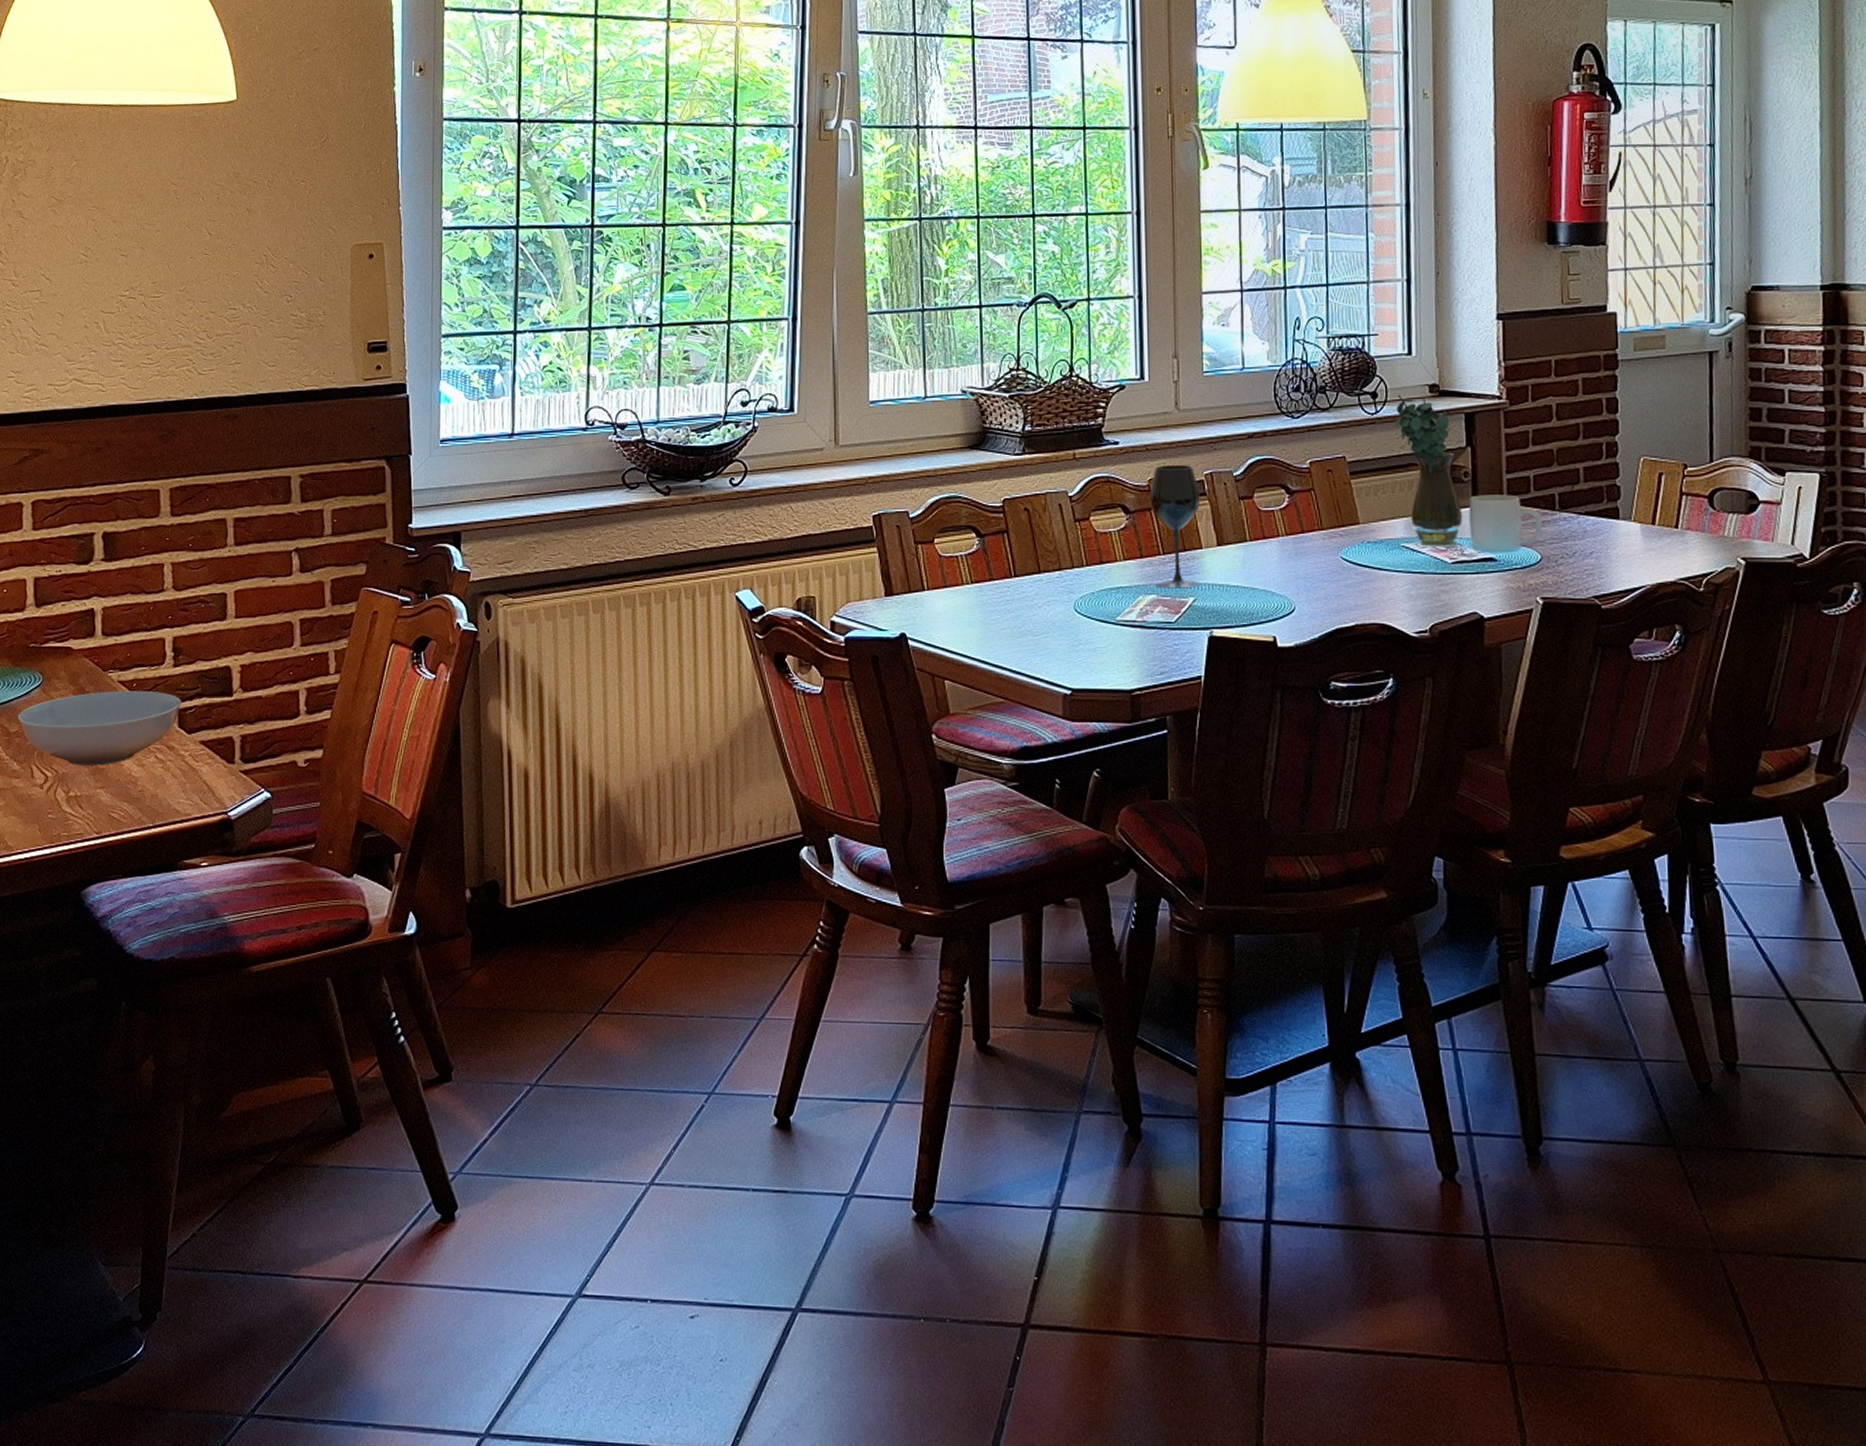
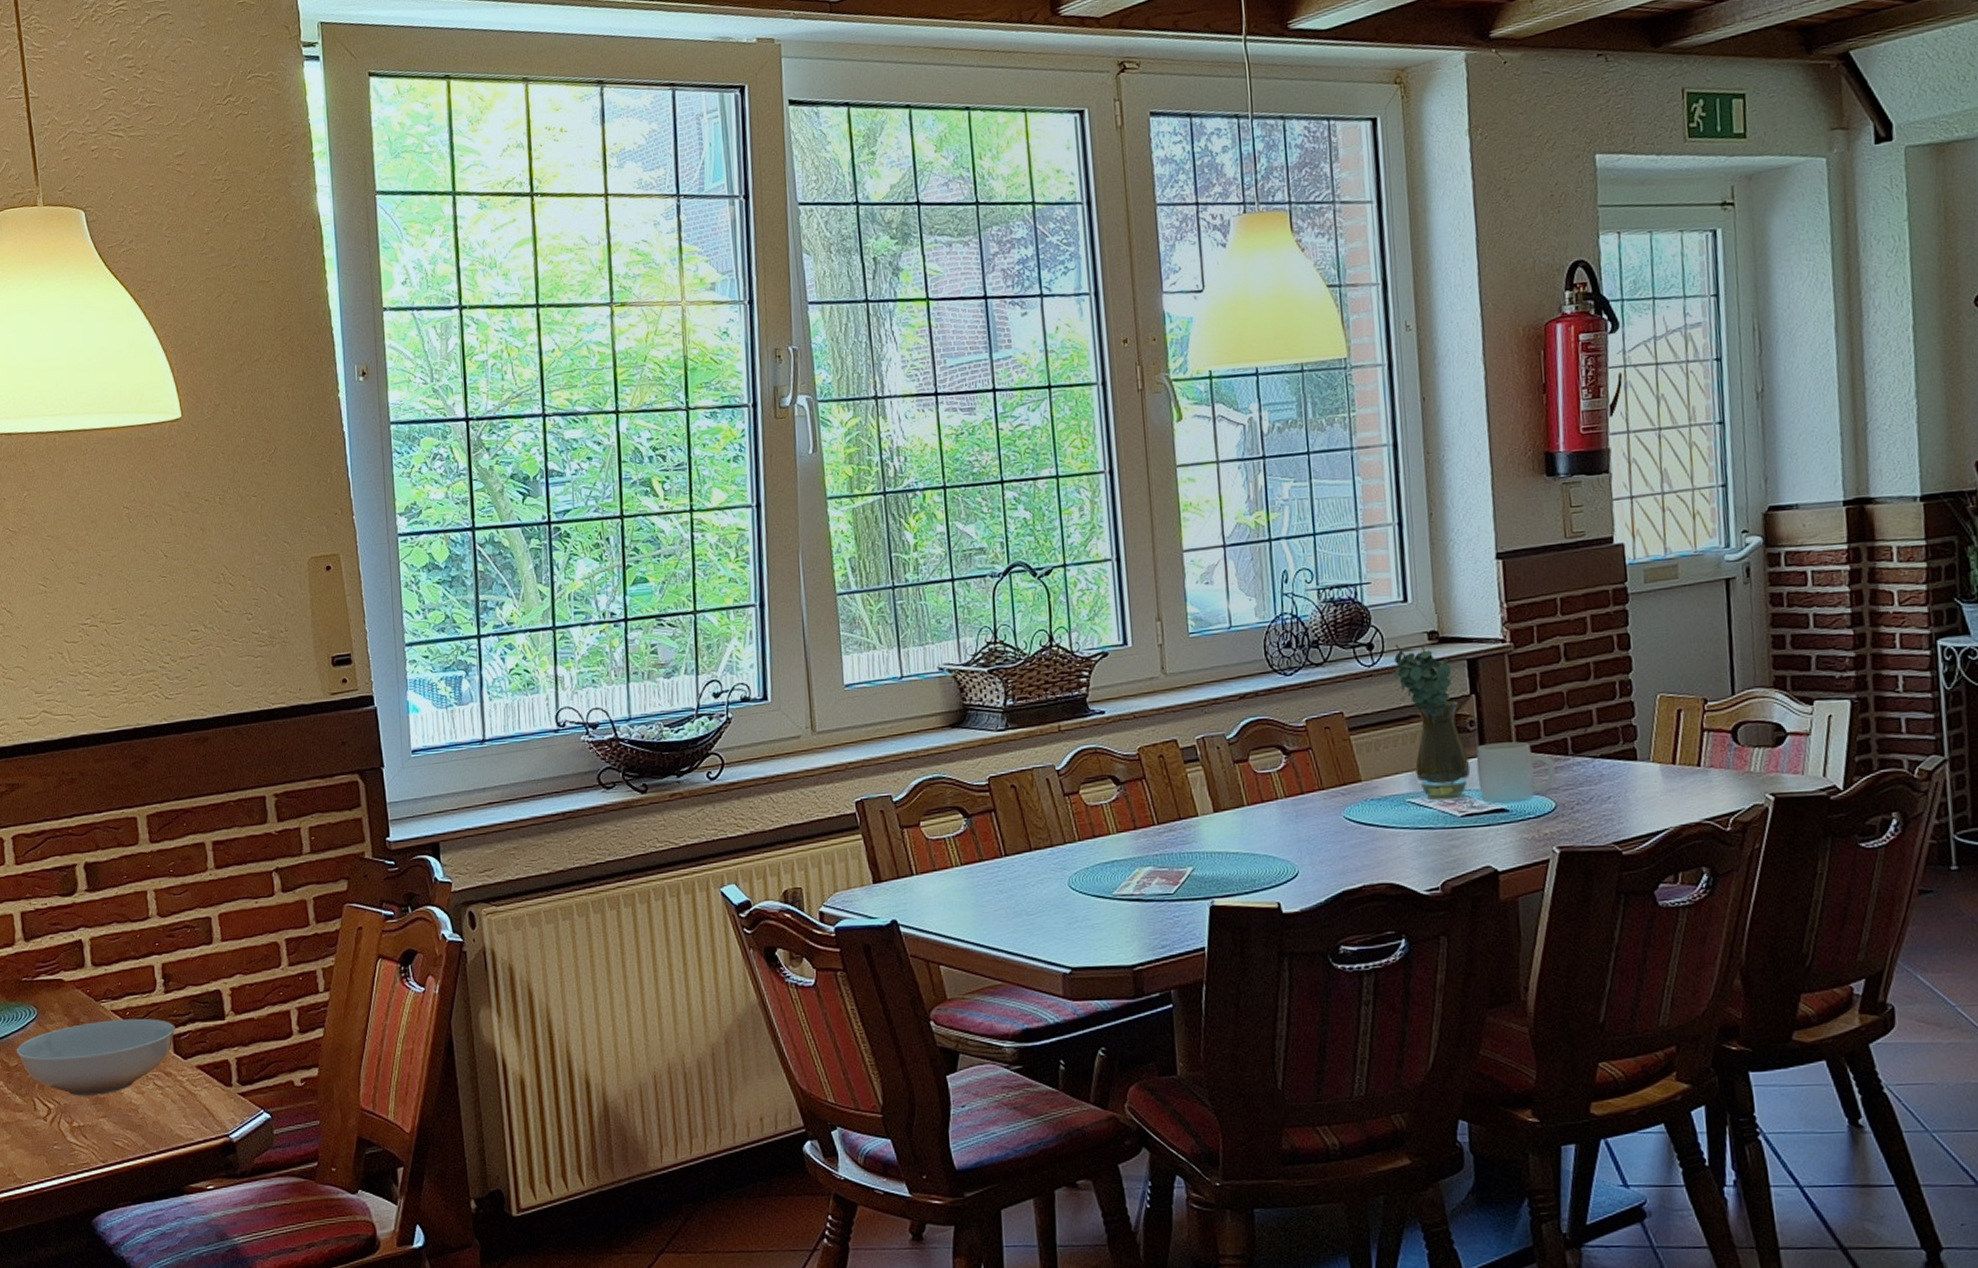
wineglass: present [1150,465,1202,589] -> none [1140,731,1200,860]

